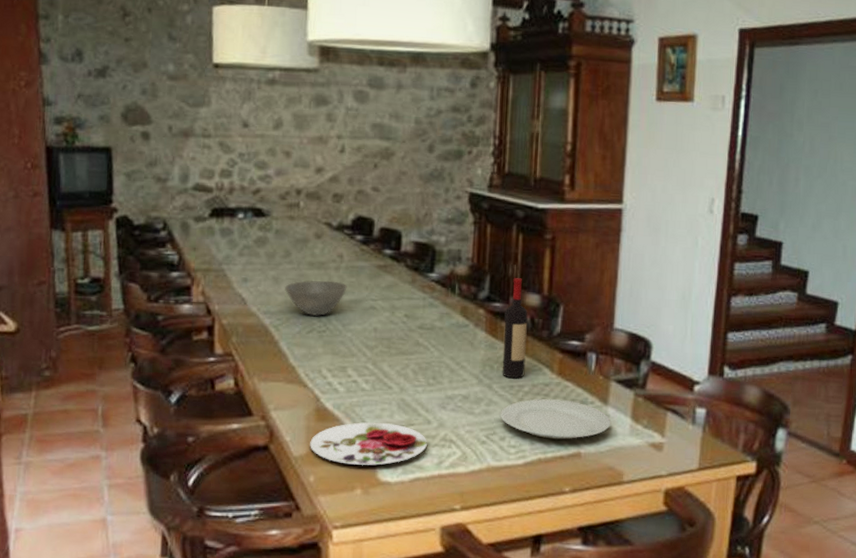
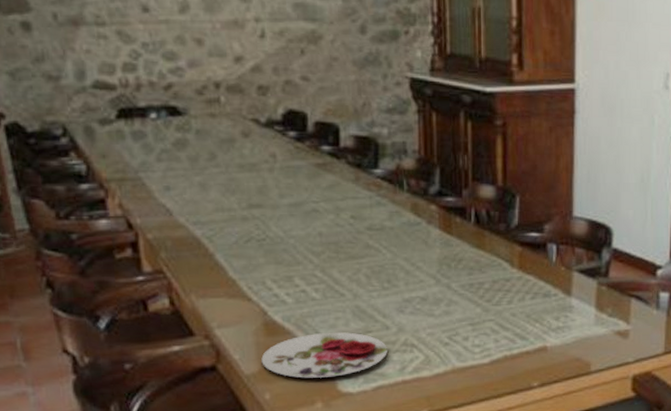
bowl: present [284,280,347,317] -> none [213,184,285,224]
plate: present [500,399,611,440] -> none [461,294,575,335]
wine bottle: present [502,278,528,379] -> none [458,169,484,276]

